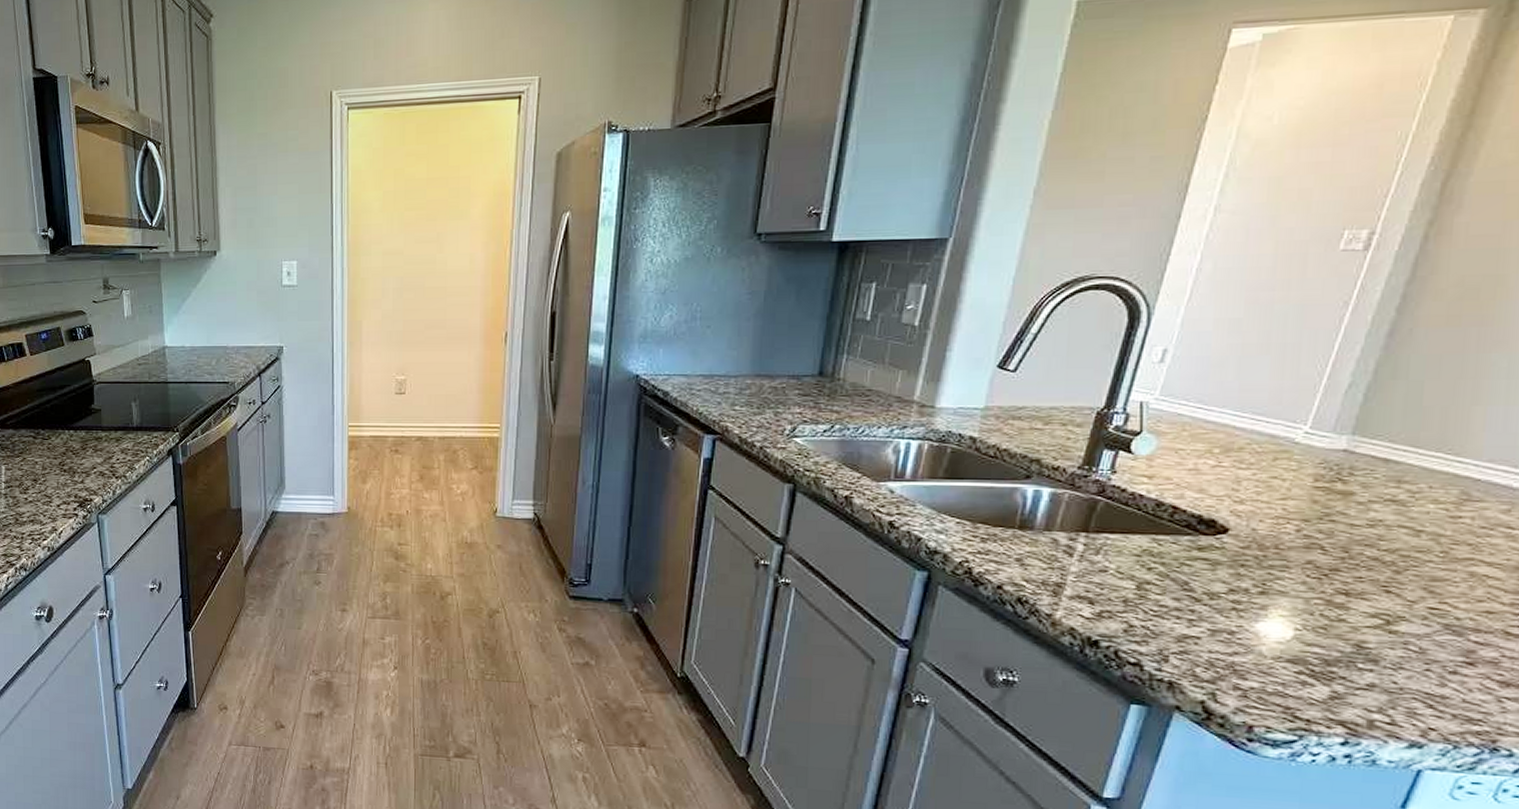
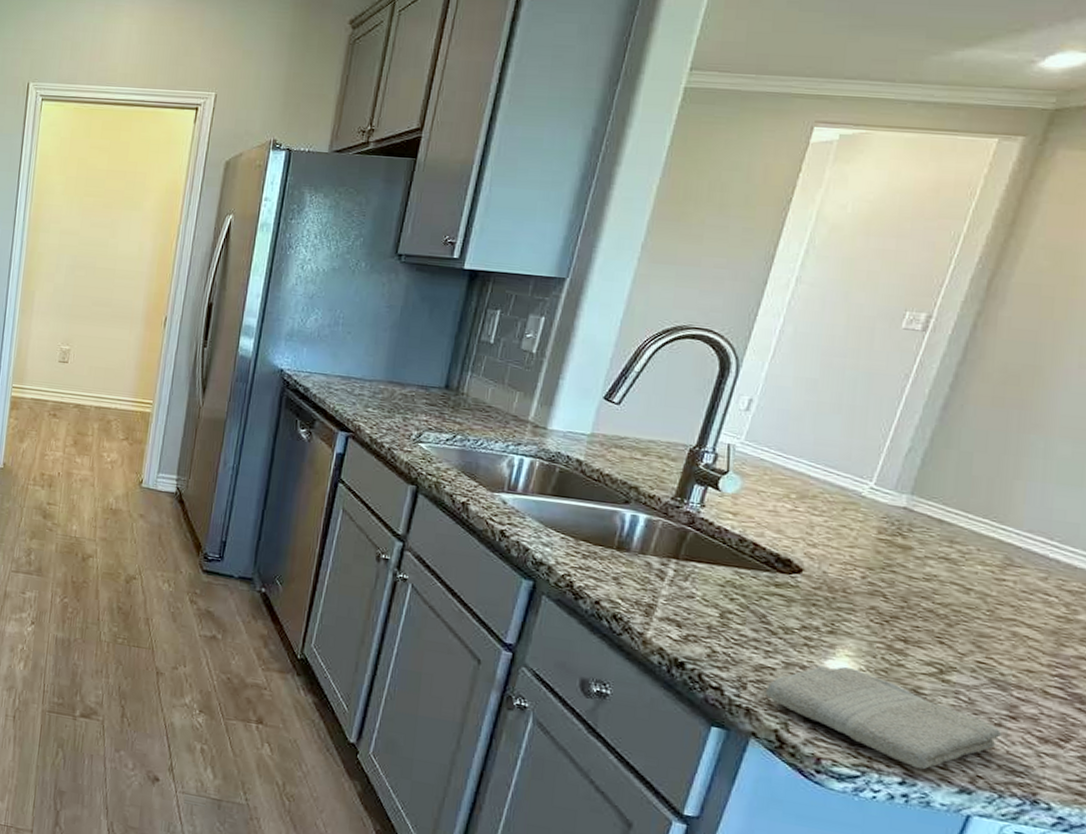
washcloth: none [1190,628,1456,727] -> present [766,665,1001,770]

